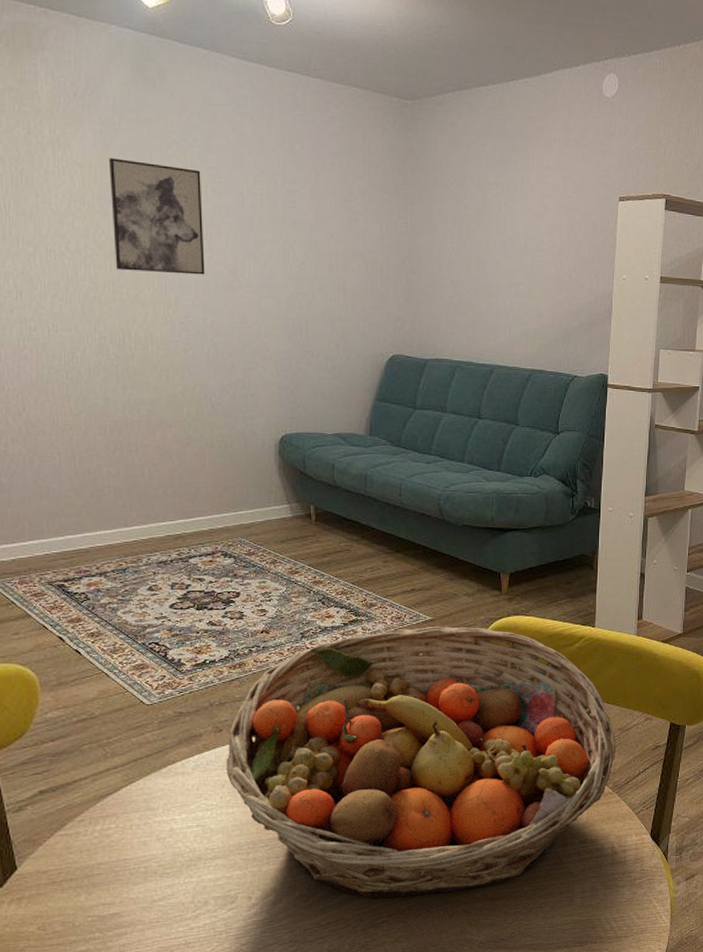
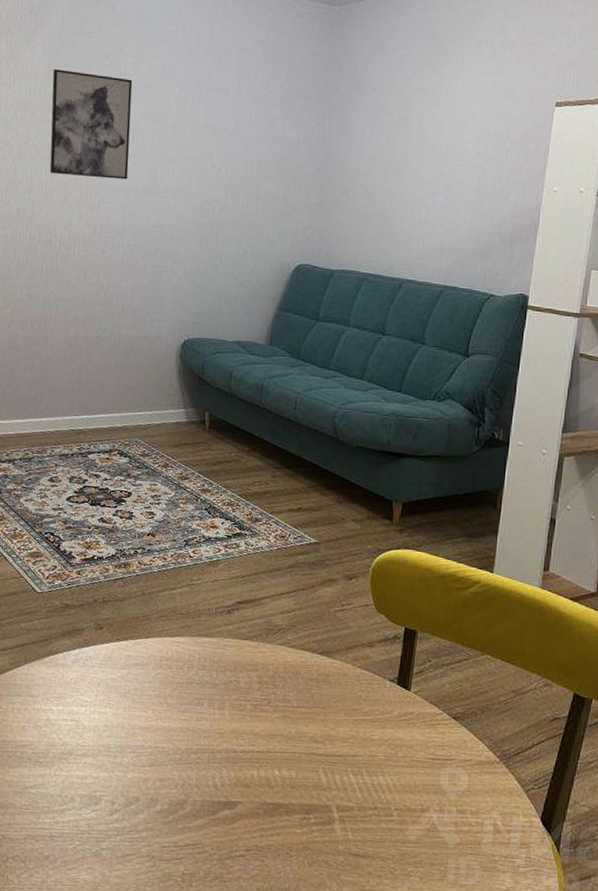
fruit basket: present [226,626,616,898] -> none [103,548,508,840]

